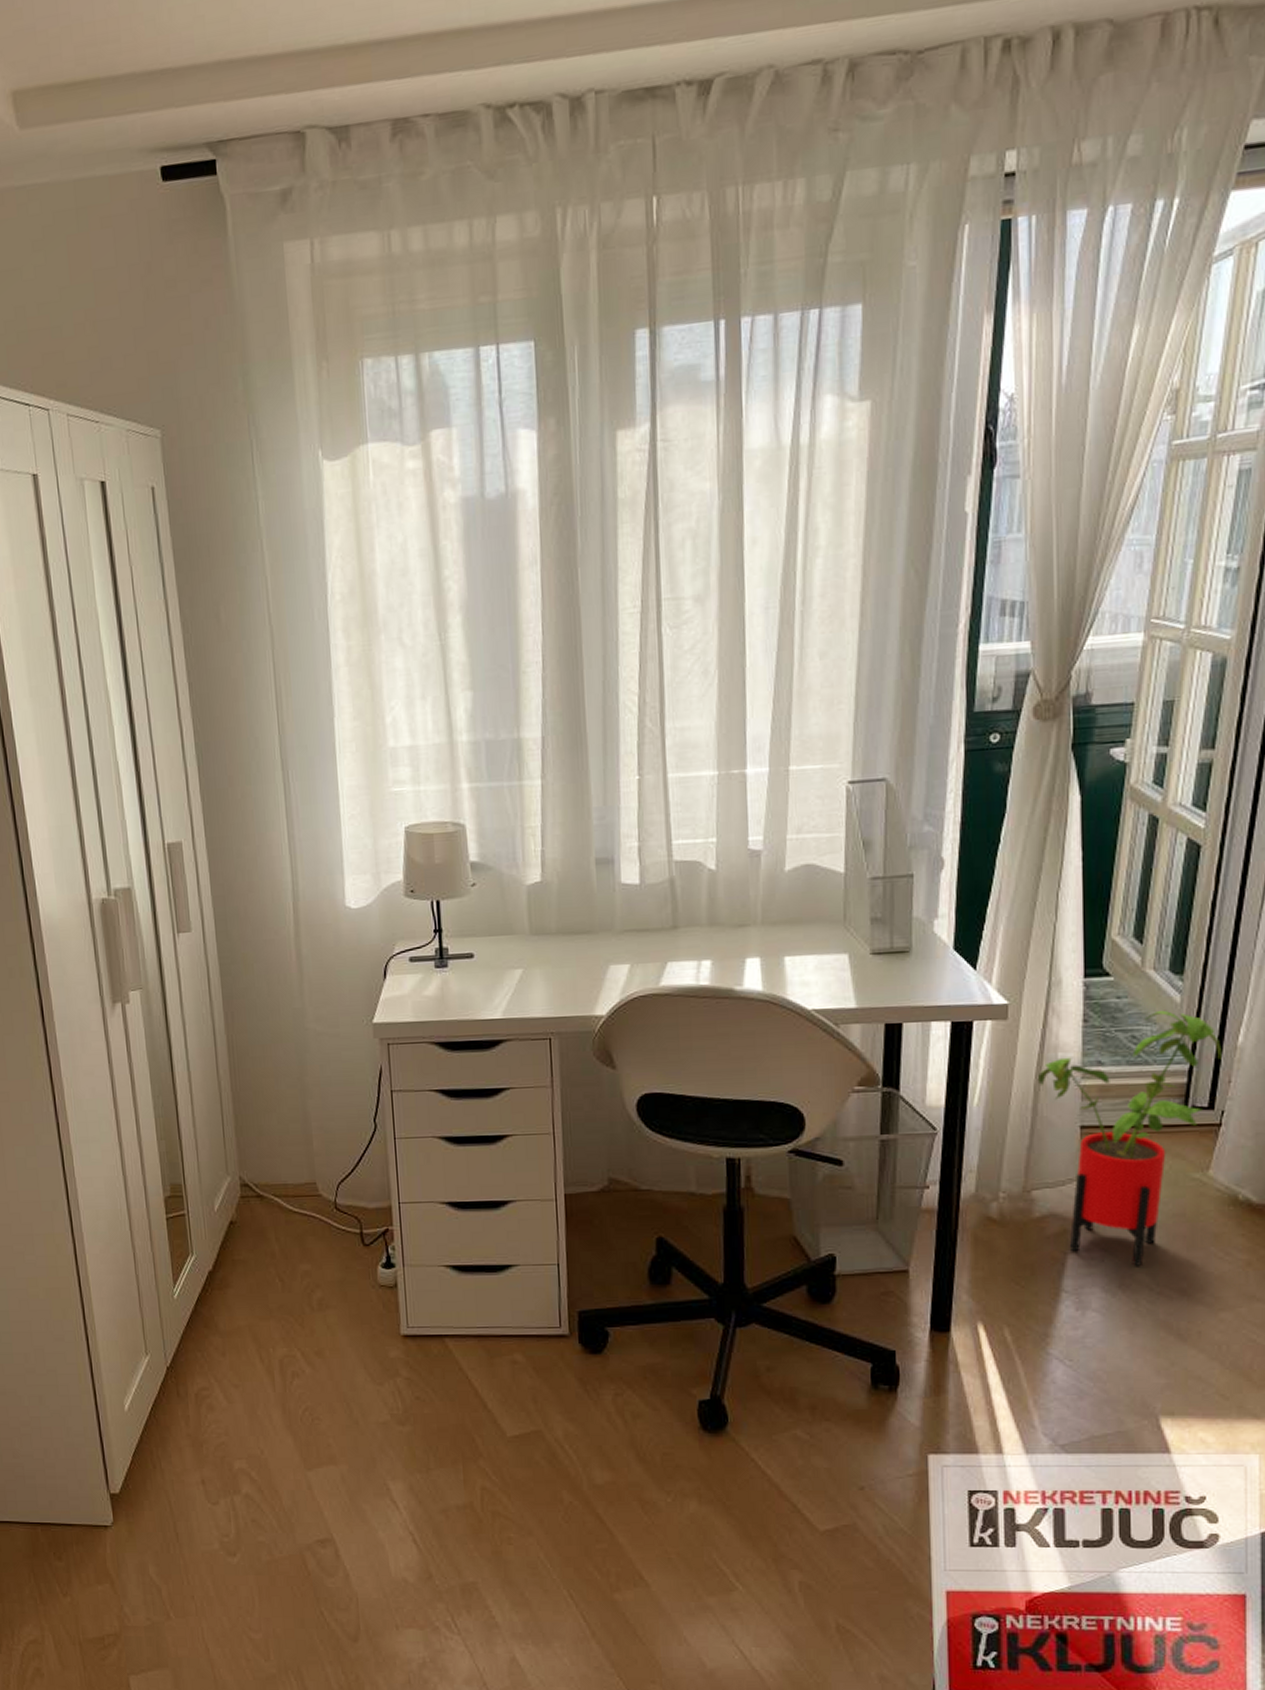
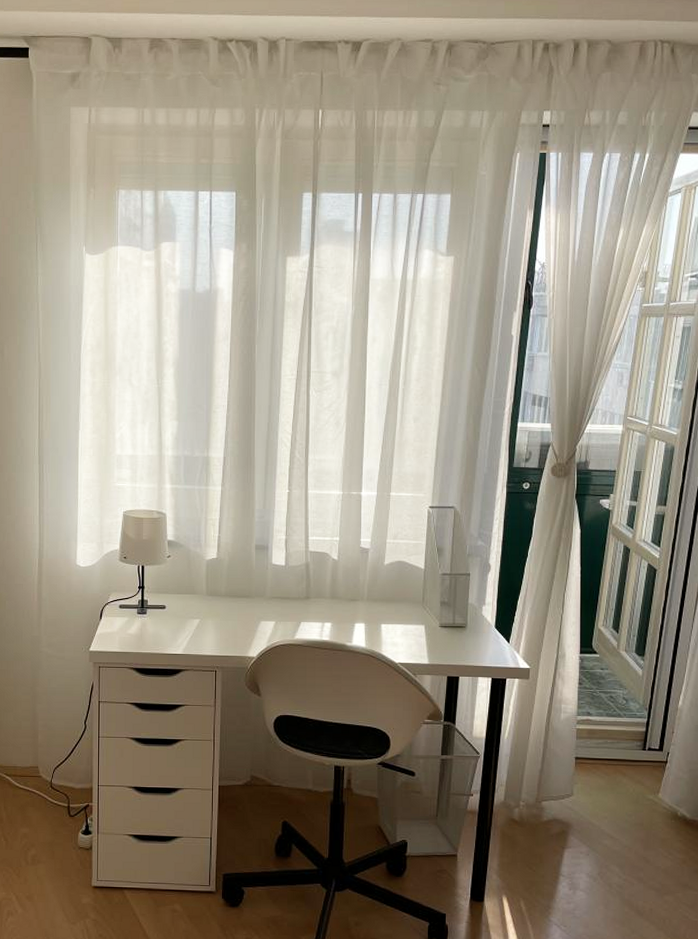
house plant: present [1037,1010,1221,1266] -> none [547,679,668,859]

